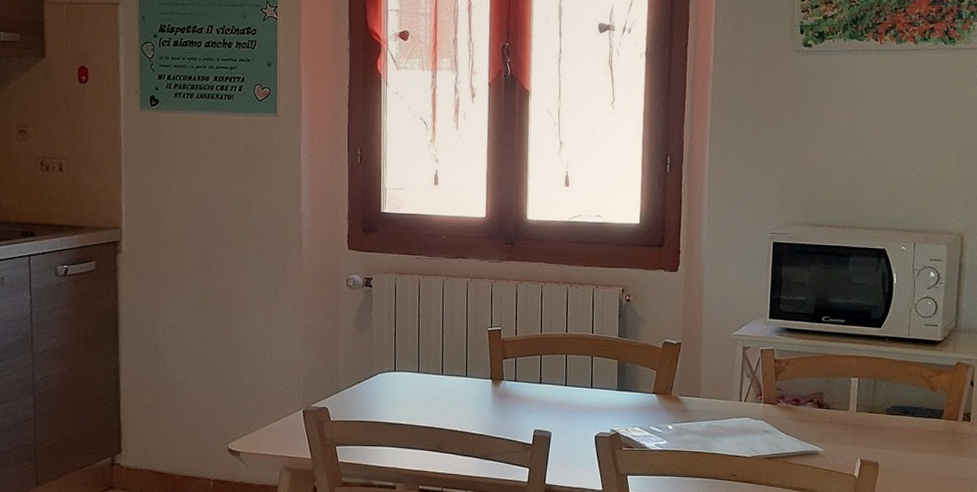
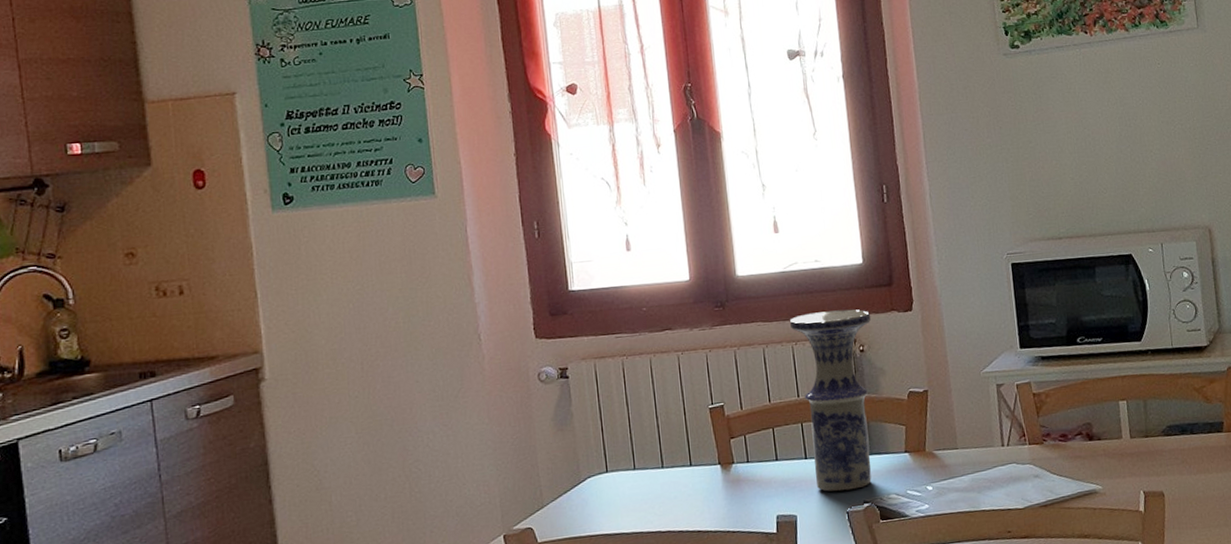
vase: none [568,261,640,418] -> present [790,309,872,492]

